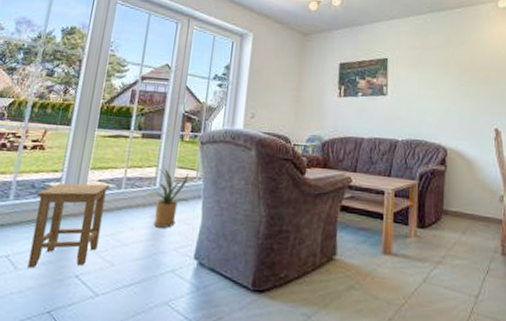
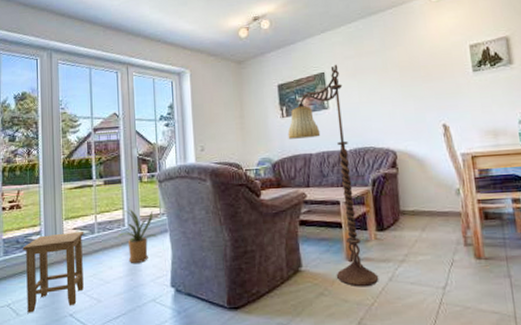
floor lamp: none [342,52,413,286] -> present [287,64,379,287]

